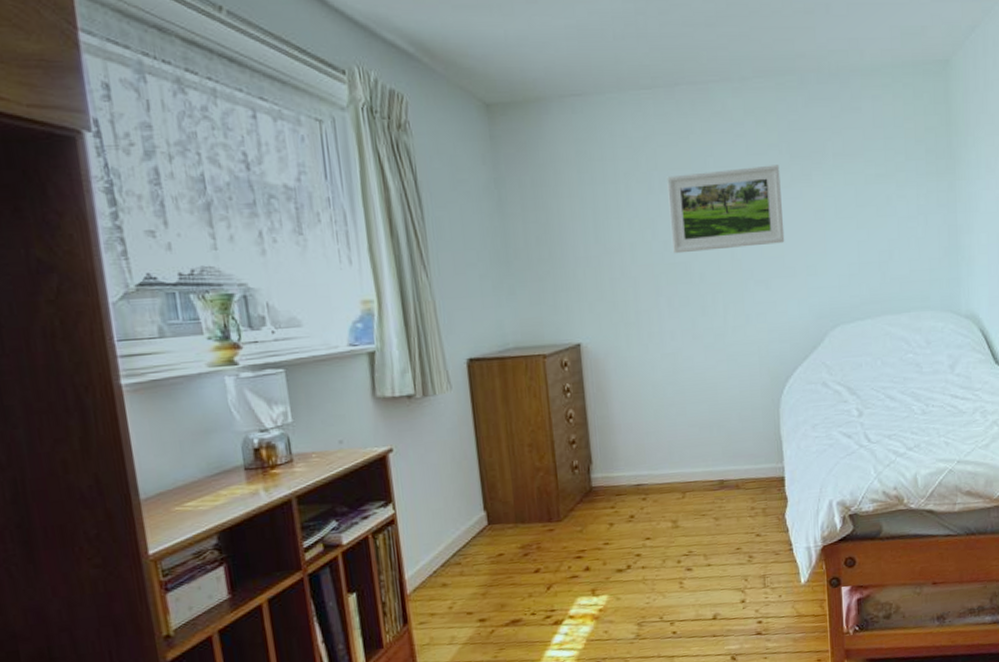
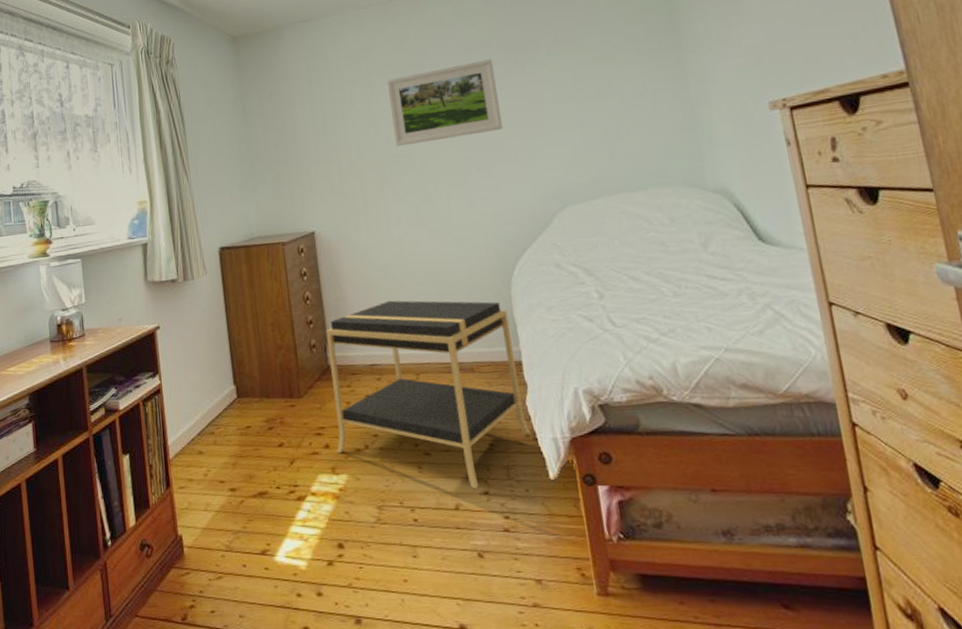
nightstand: none [589,418,788,599] -> present [325,300,531,489]

